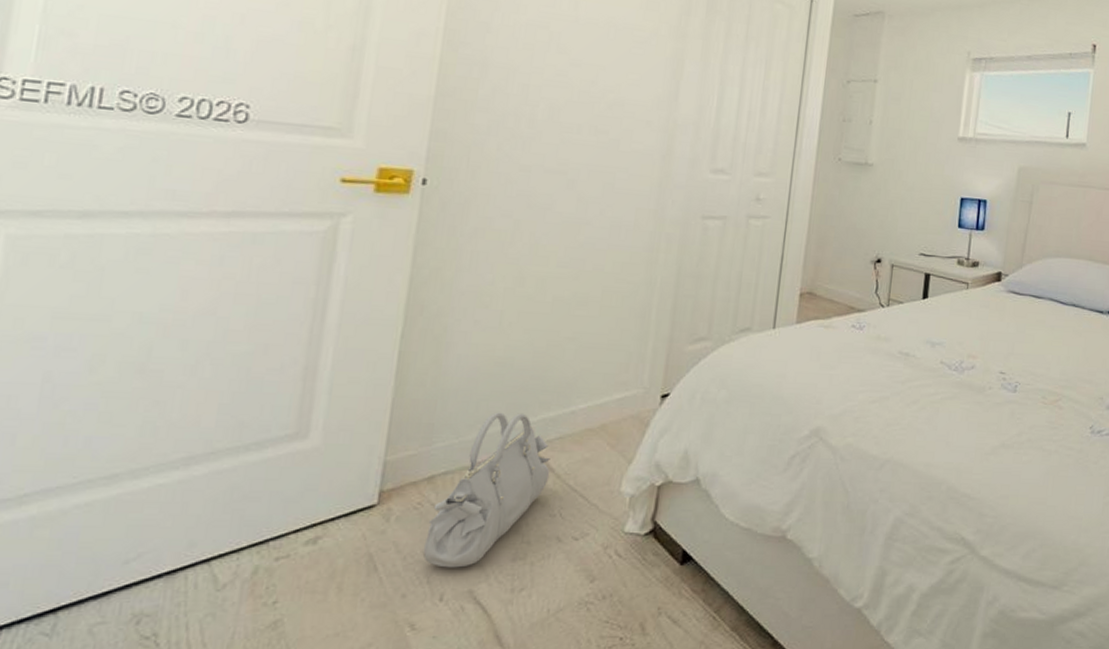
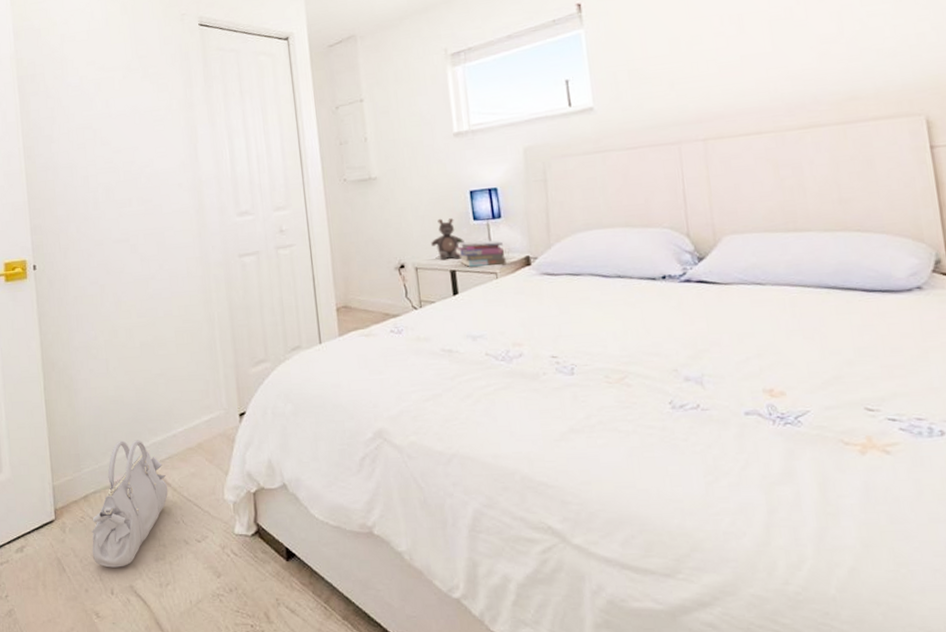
stuffed animal: none [912,219,945,263] -> present [431,218,464,259]
books: none [934,246,980,277] -> present [455,240,506,267]

